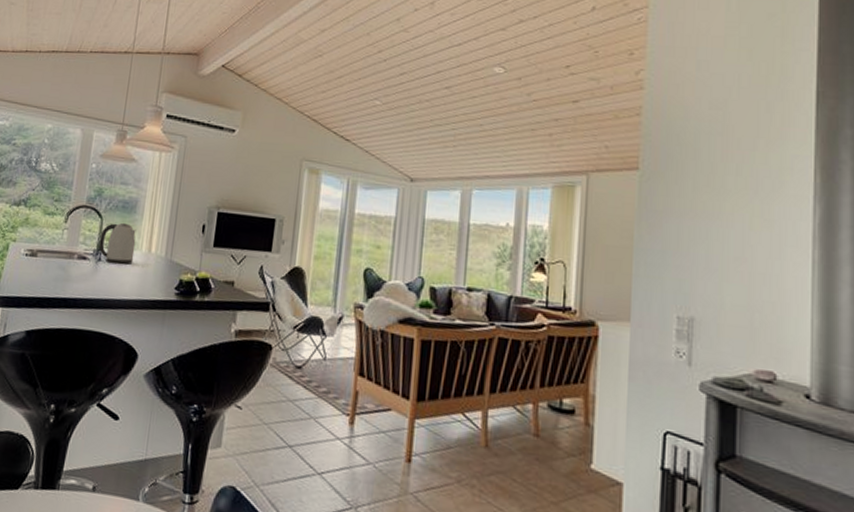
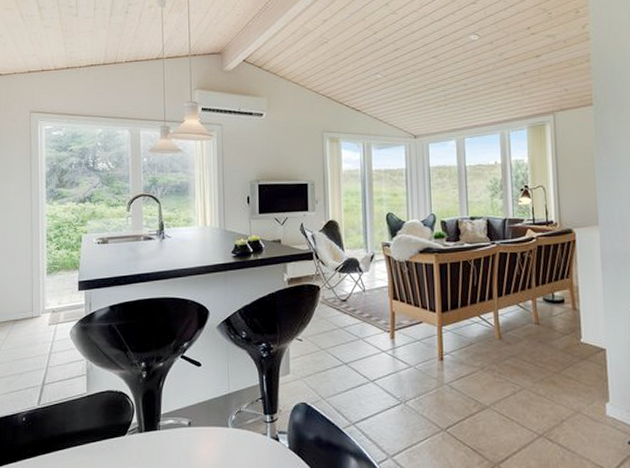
kettle: present [99,222,136,265] -> none [161,204,193,240]

